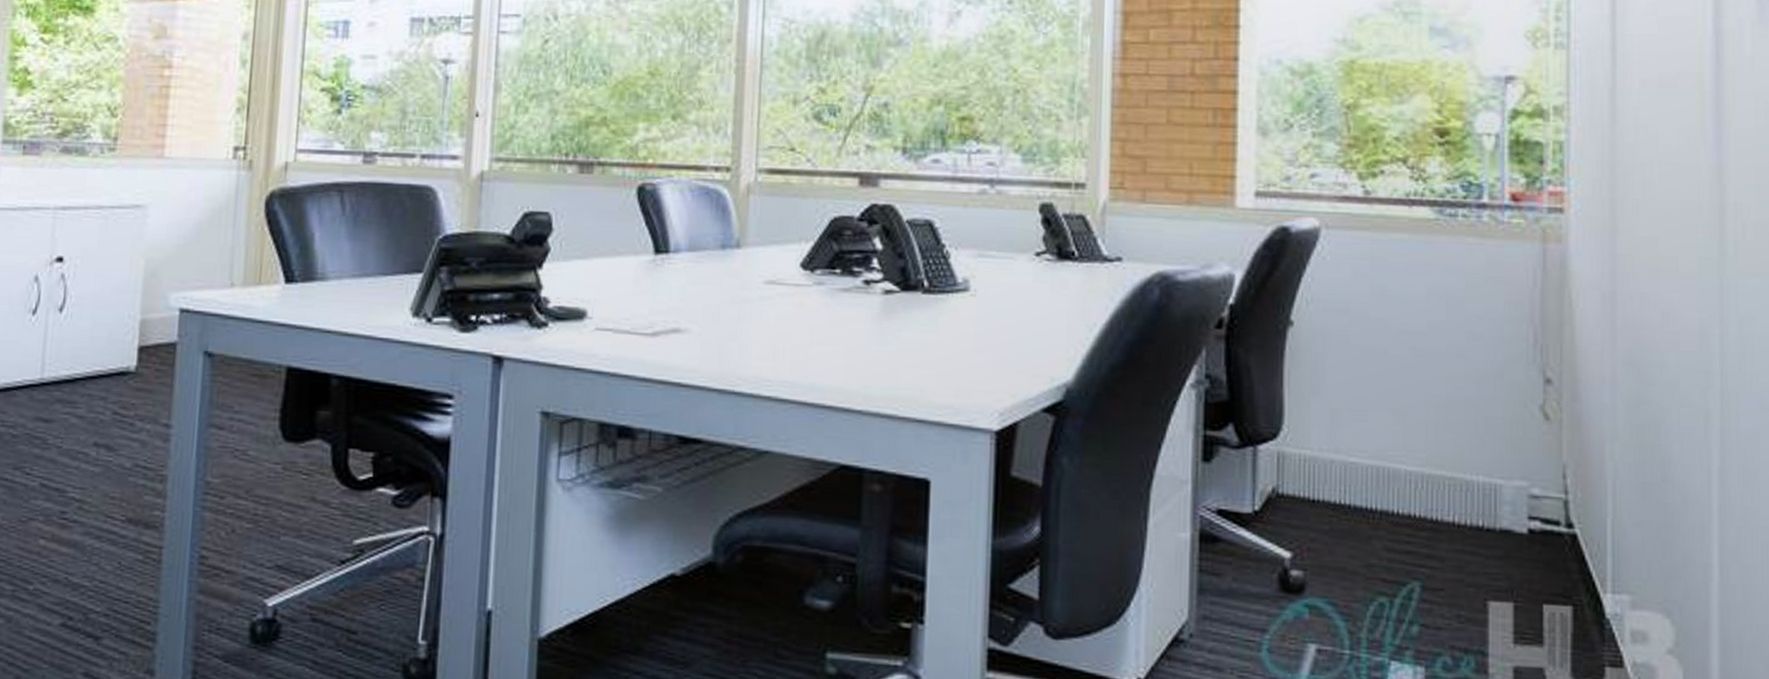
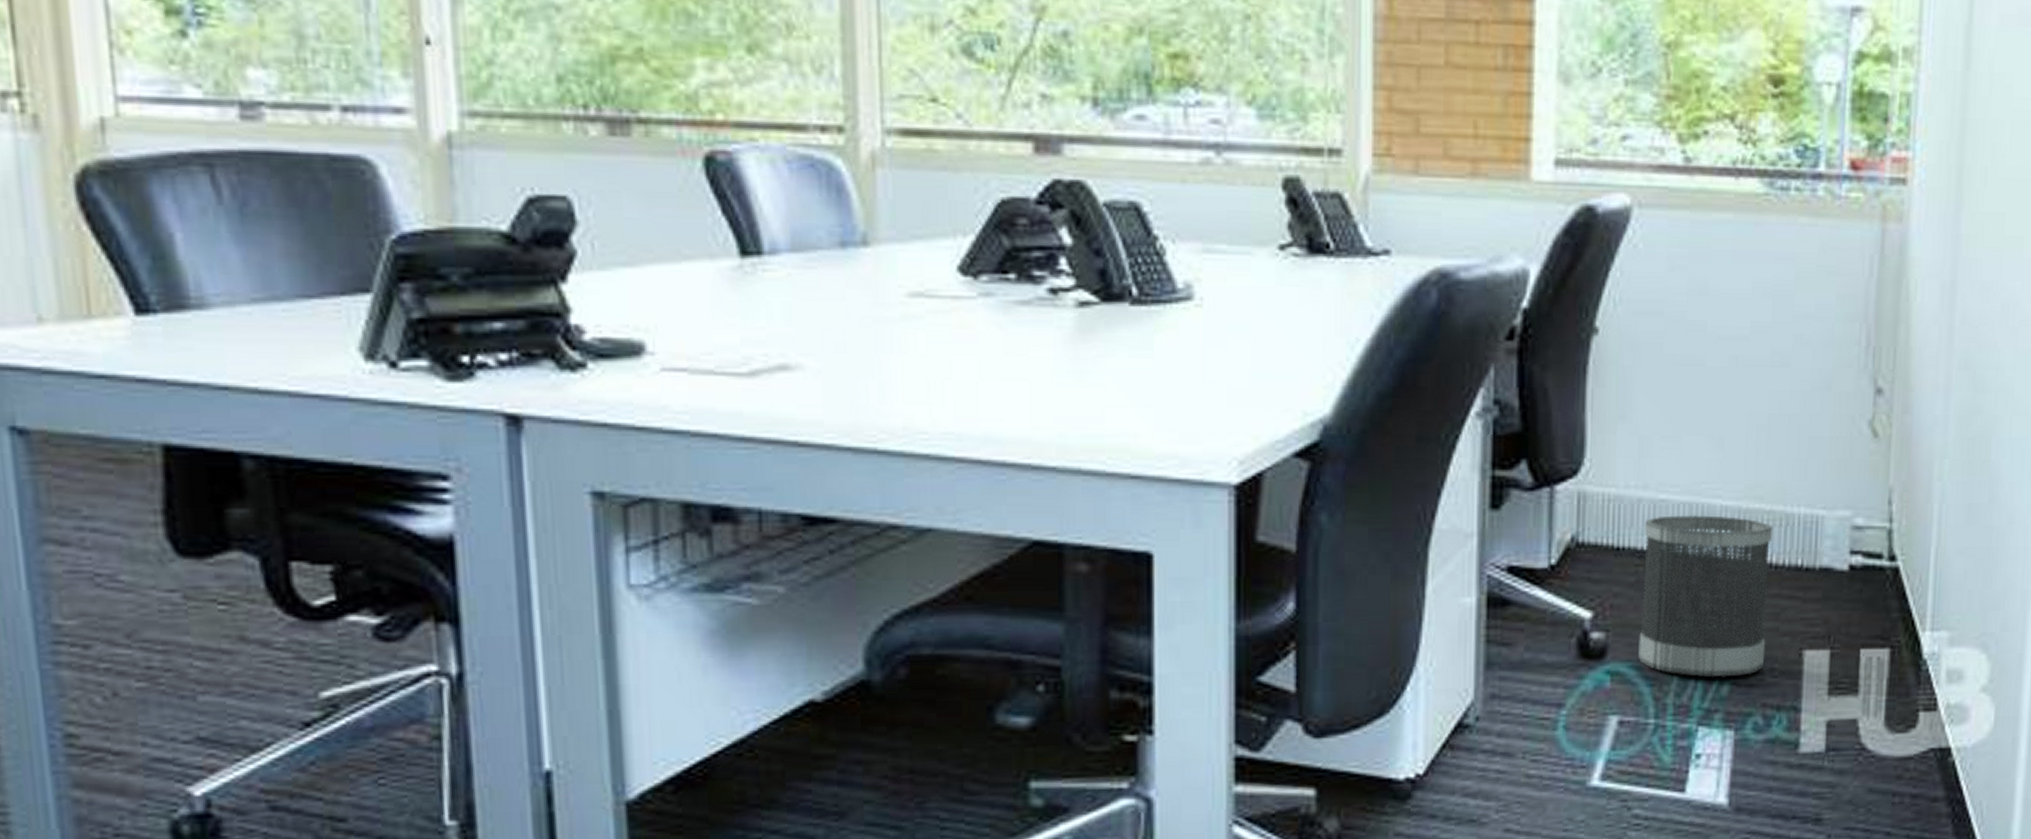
wastebasket: none [1334,476,1455,619] -> present [1638,515,1773,677]

